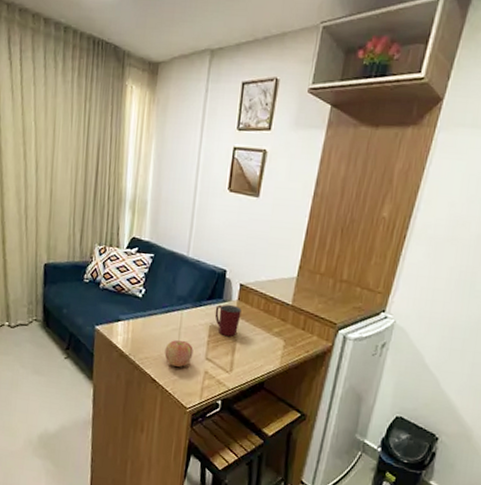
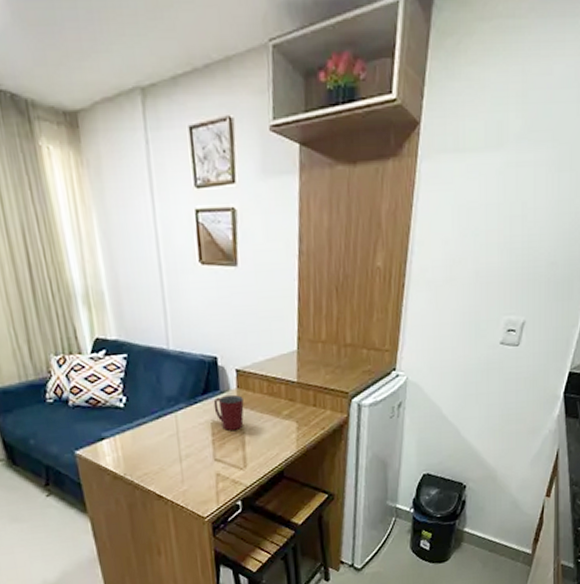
apple: present [164,340,193,367] -> none [165,446,199,476]

